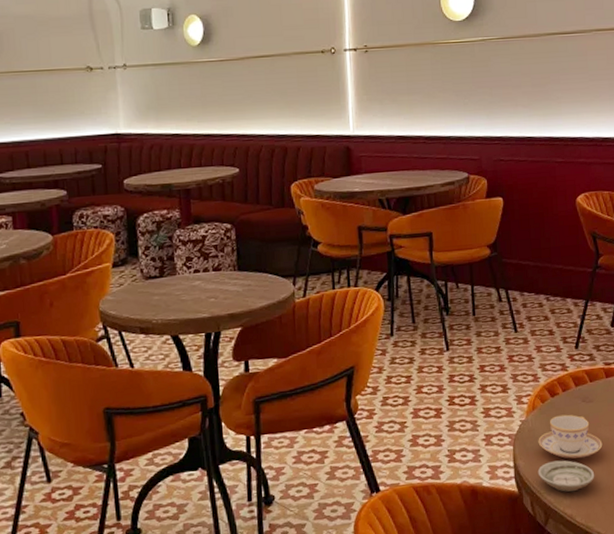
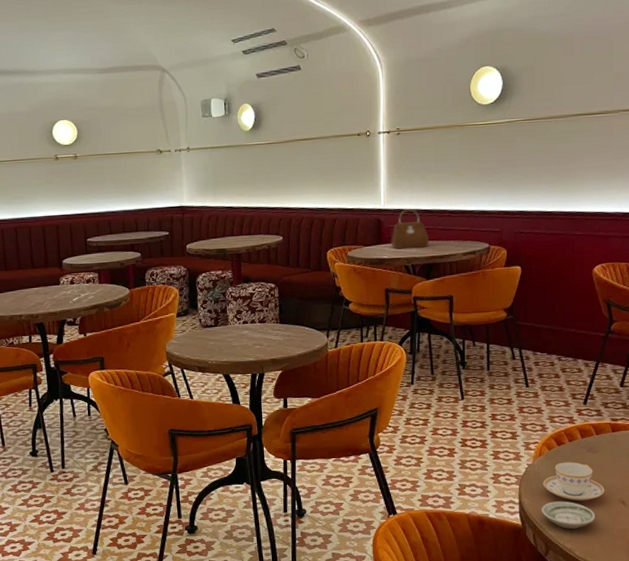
handbag: none [362,134,405,181] -> present [391,208,430,250]

